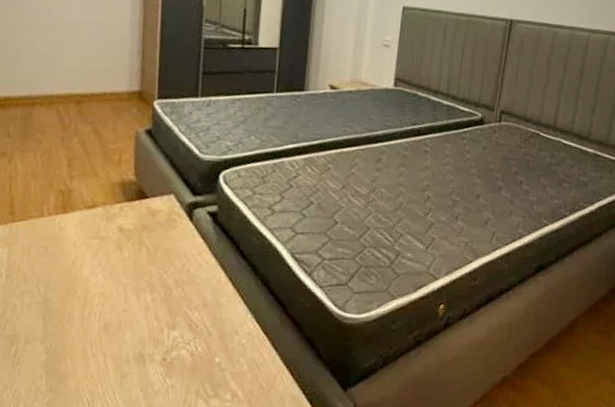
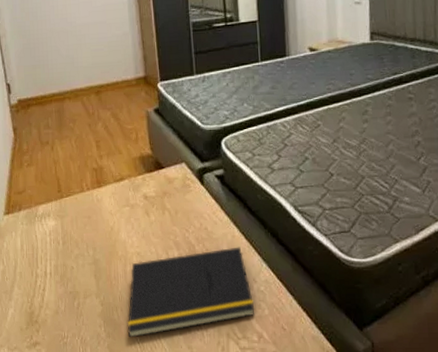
notepad: none [75,293,233,393] -> present [127,247,255,338]

